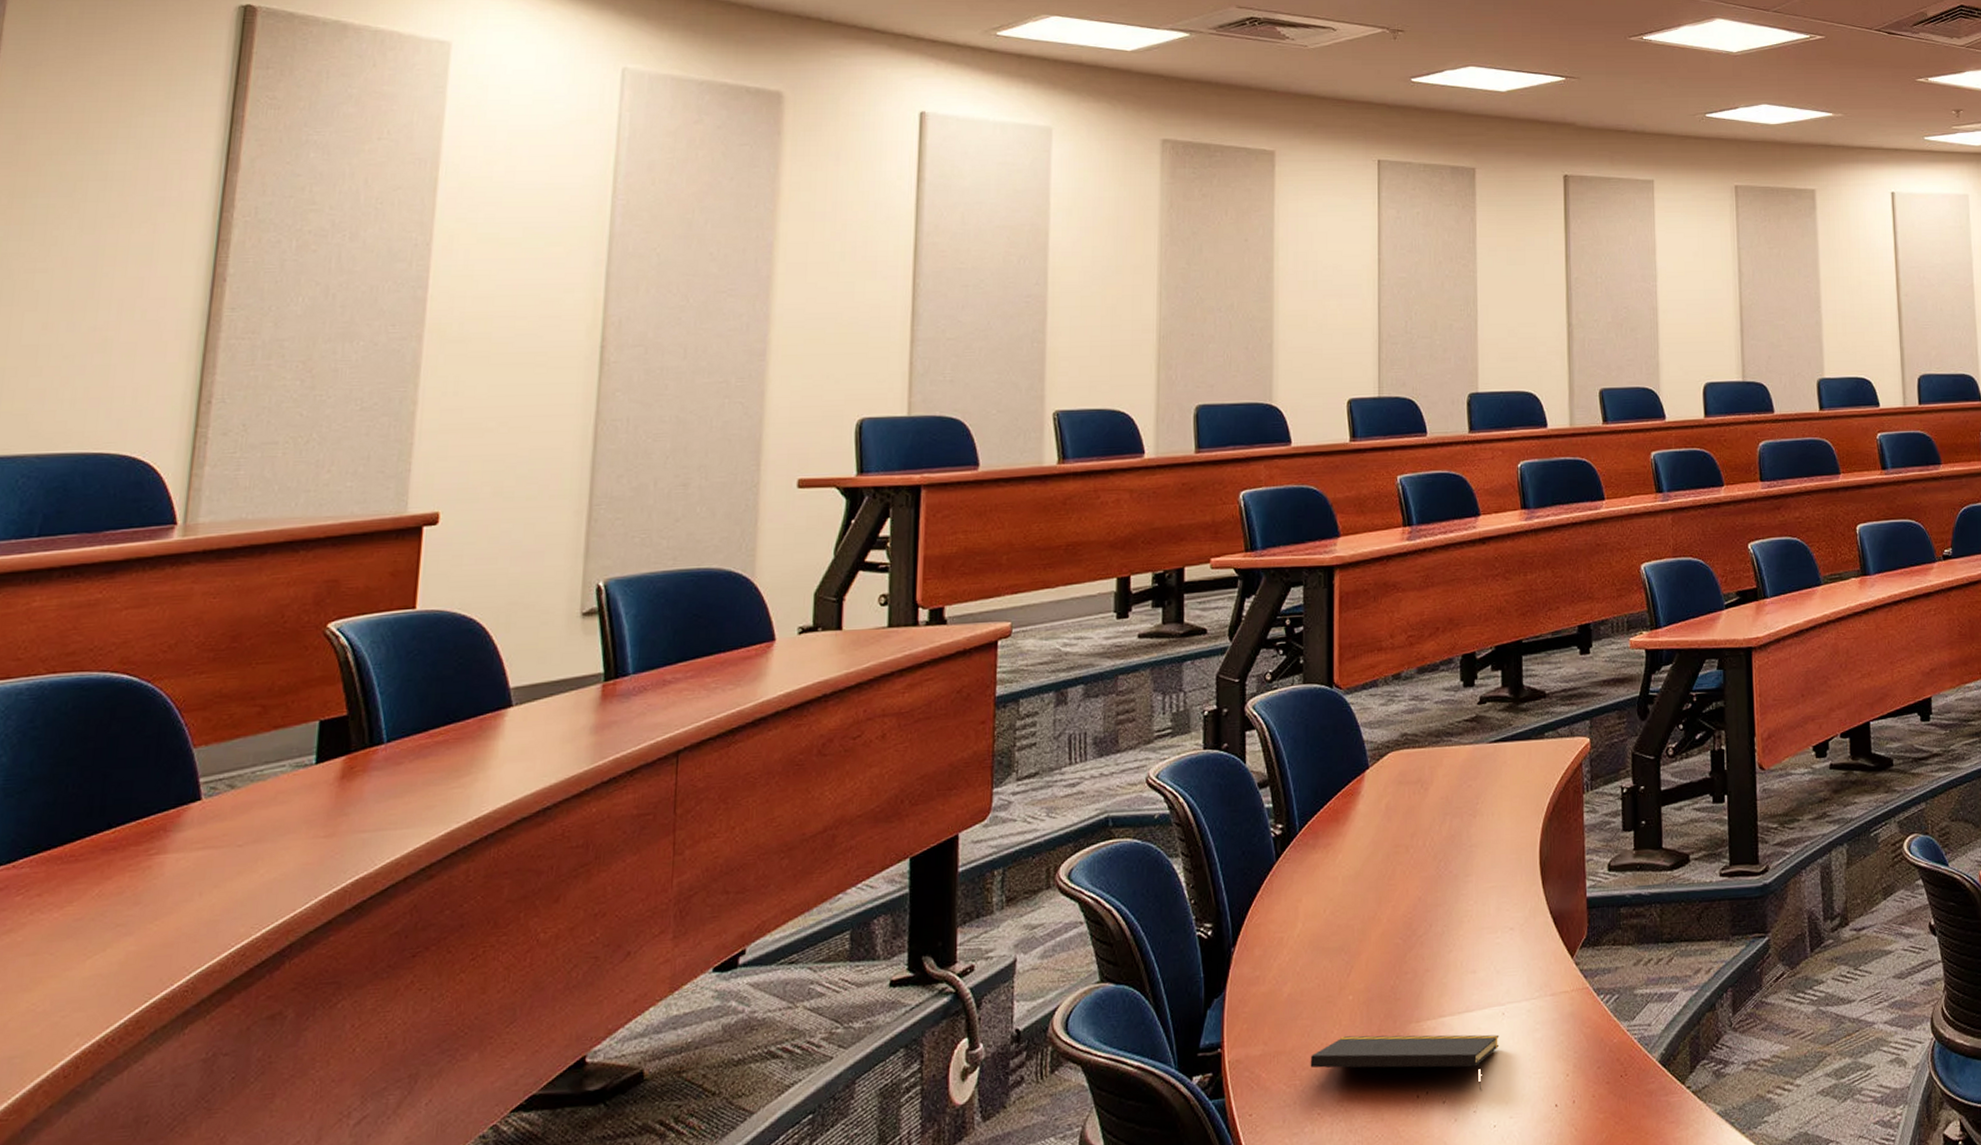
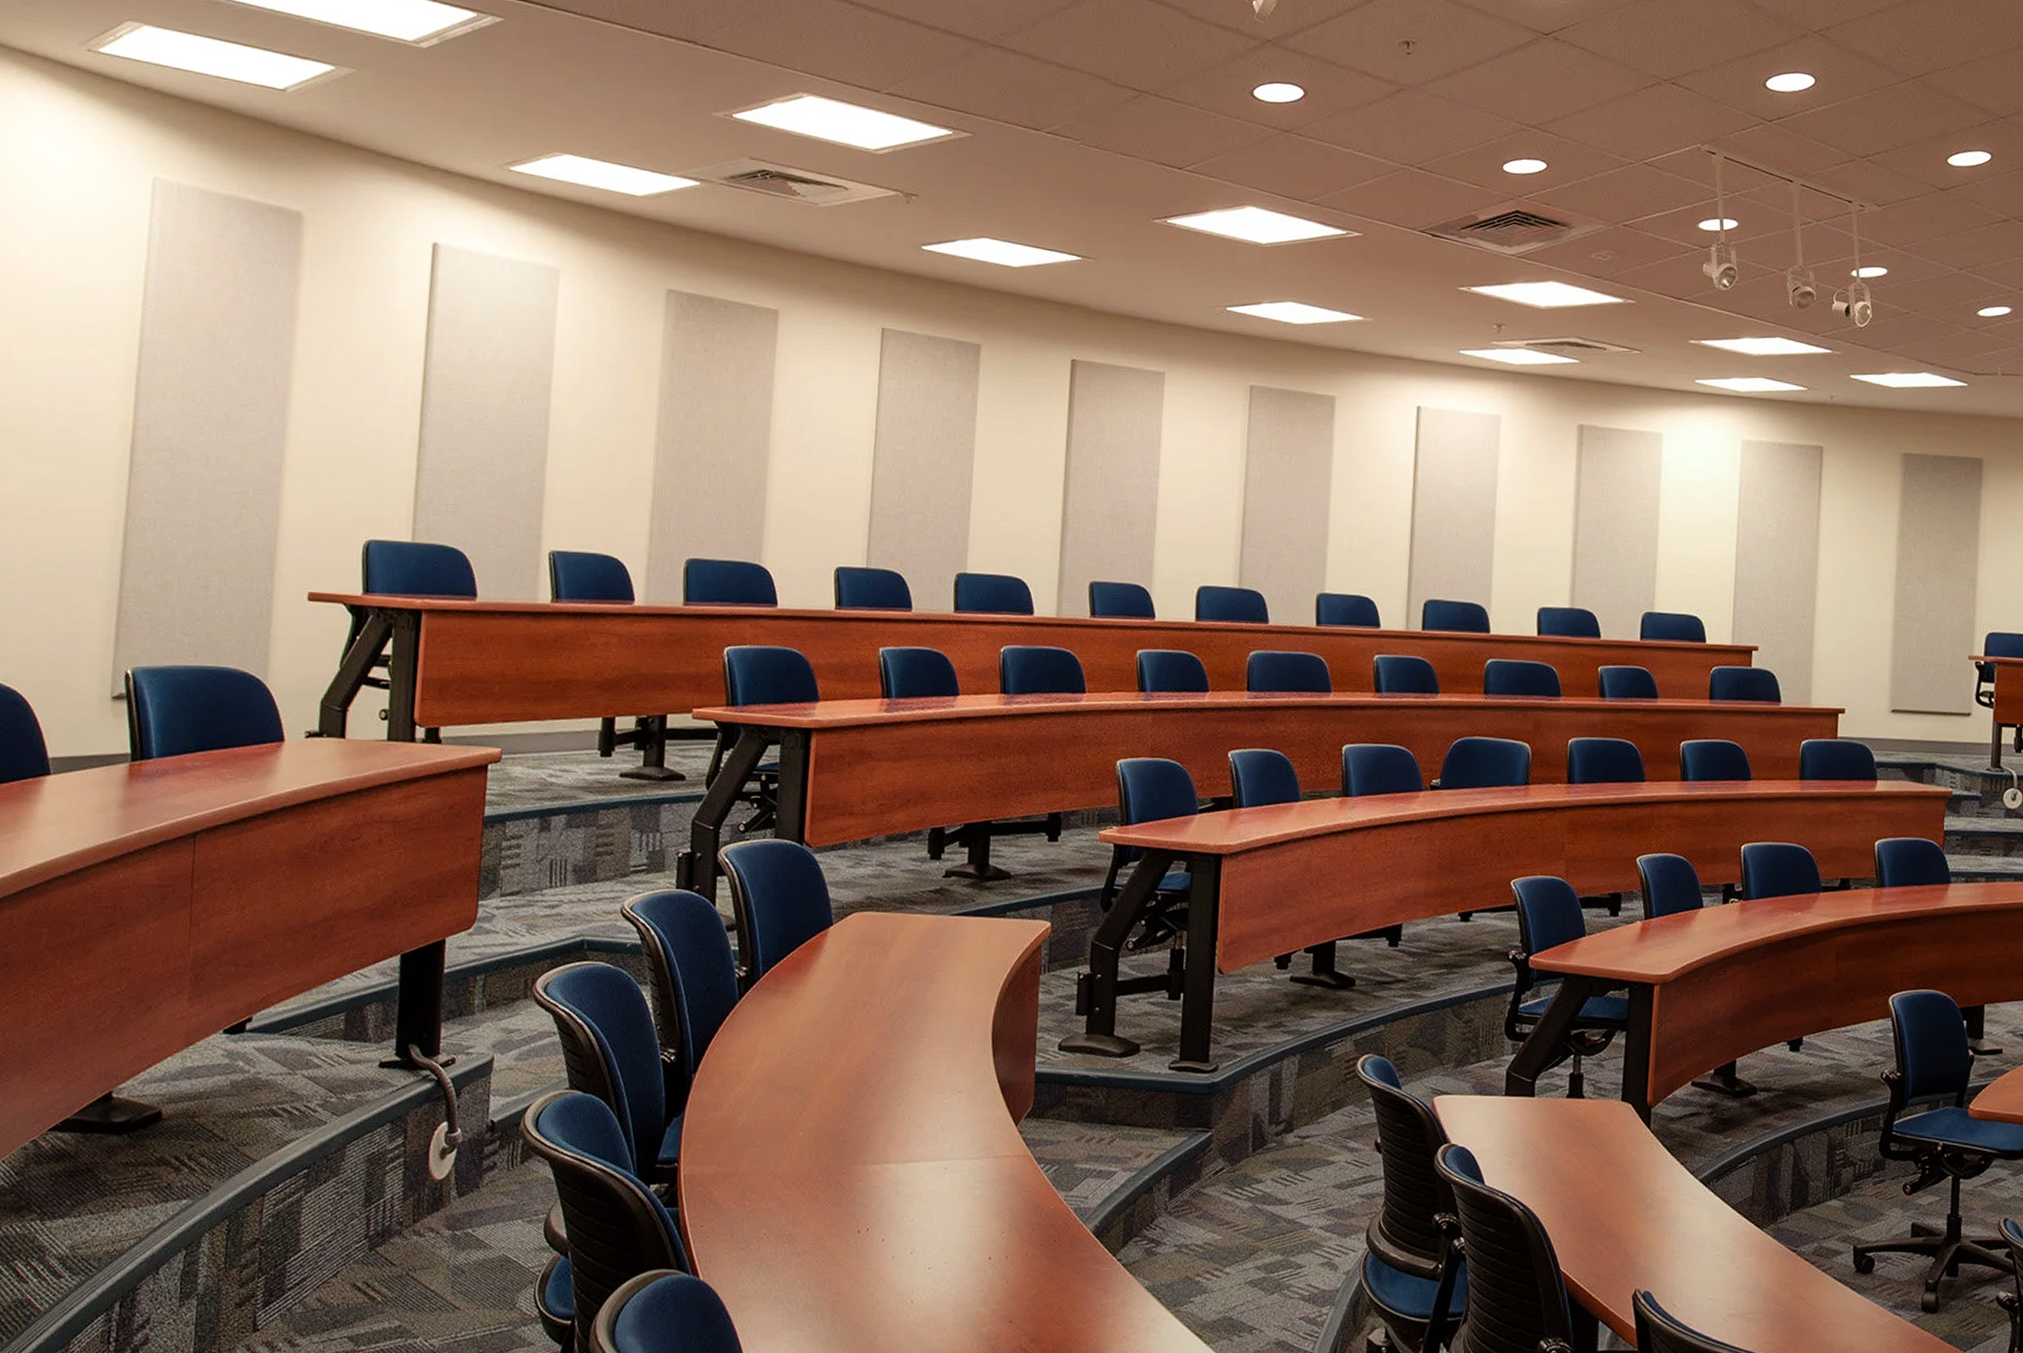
notepad: present [1310,1034,1500,1091] -> none [759,1168,940,1235]

